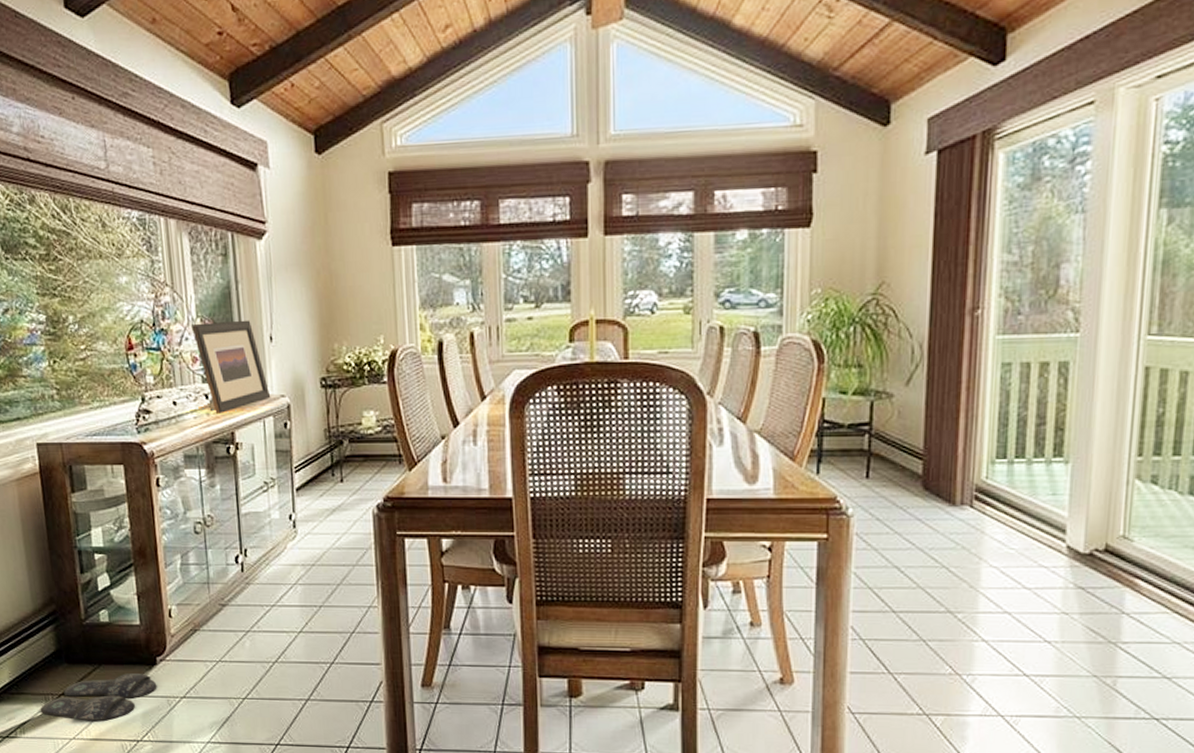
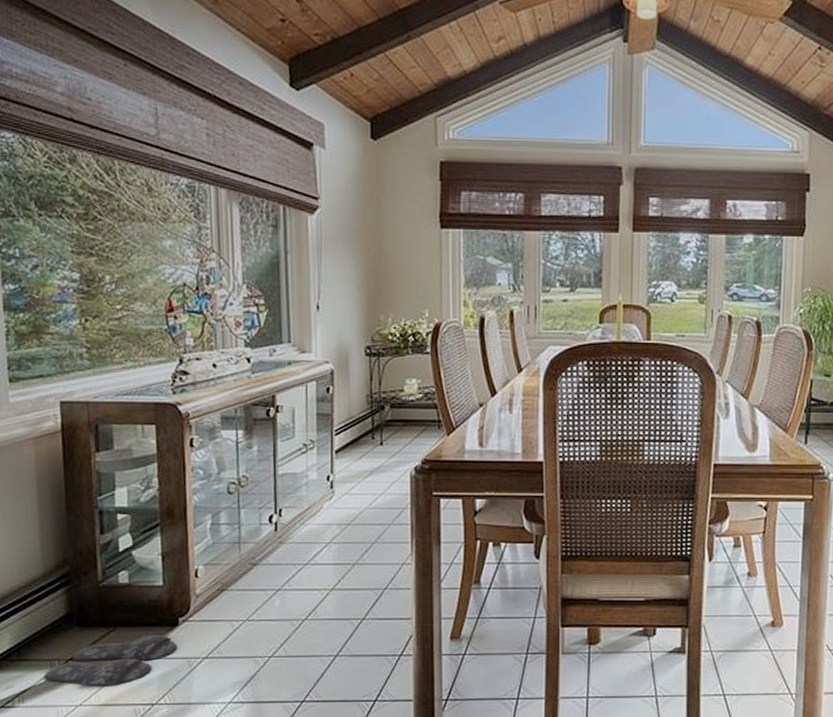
picture frame: present [192,320,271,415] -> none [237,288,315,378]

